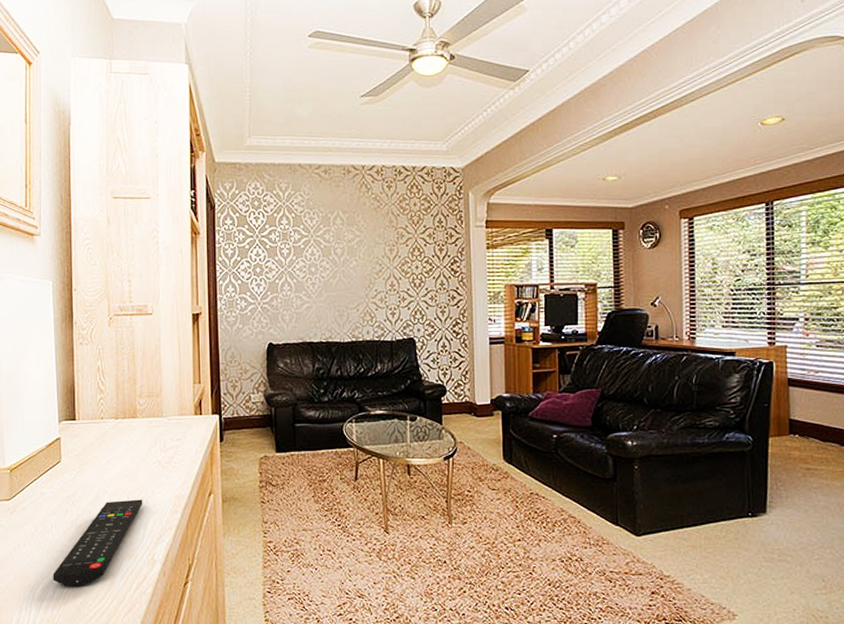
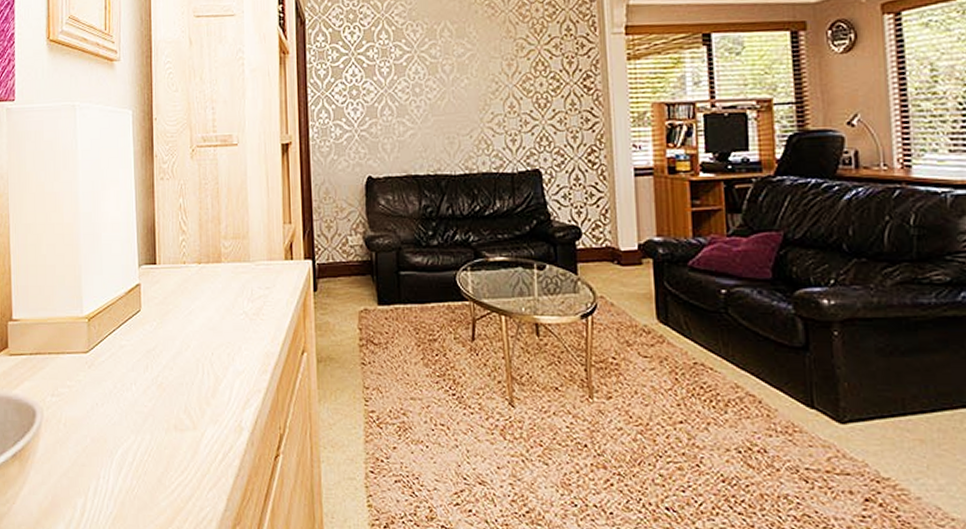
remote control: present [53,499,143,586] -> none [132,356,229,454]

